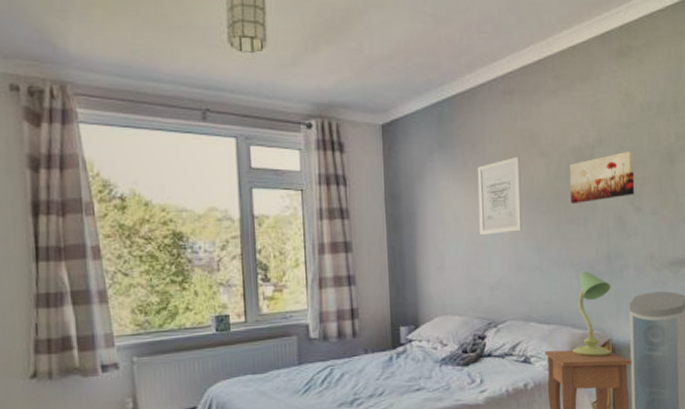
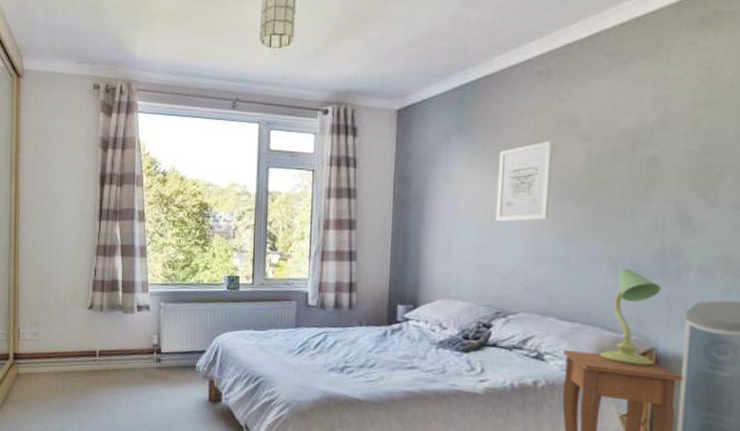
wall art: present [570,151,635,204] -> none [615,134,712,194]

